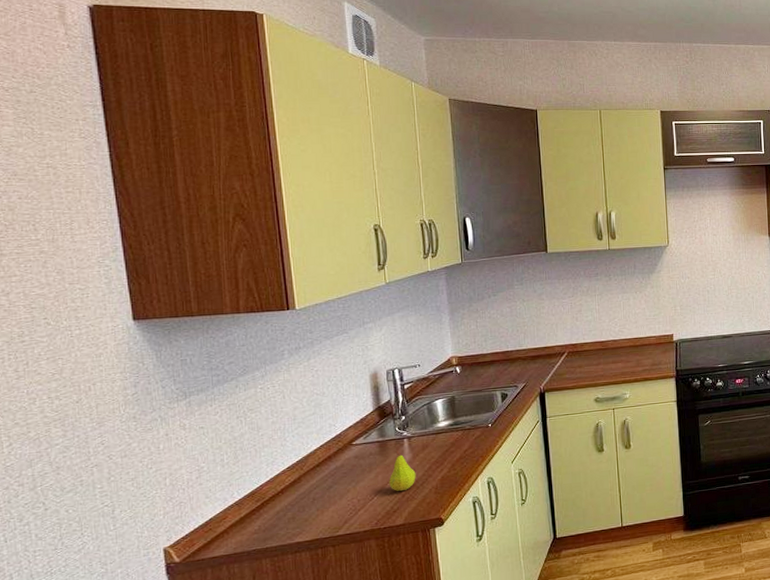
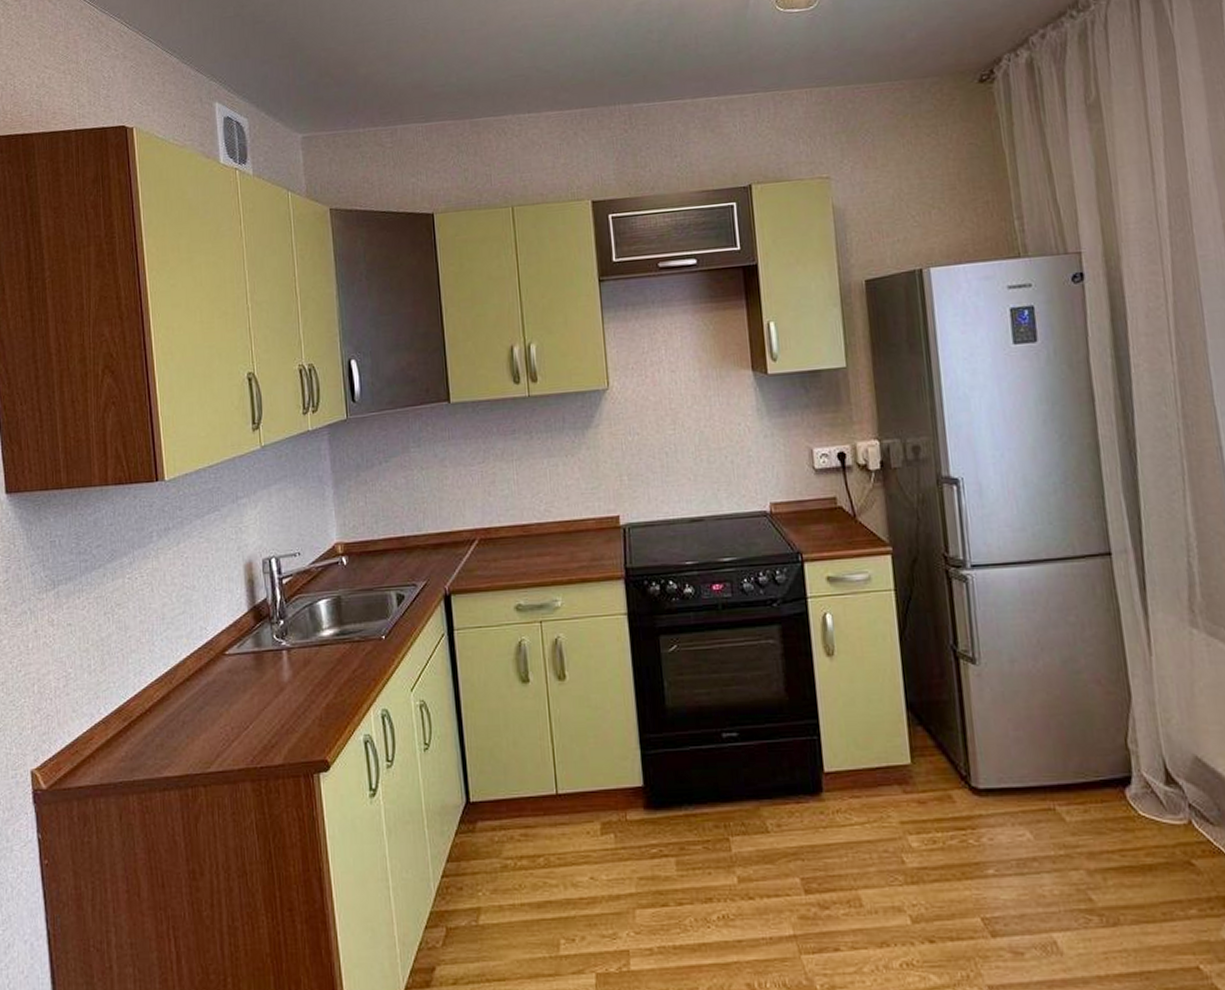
fruit: present [389,450,416,491] -> none [266,665,297,719]

